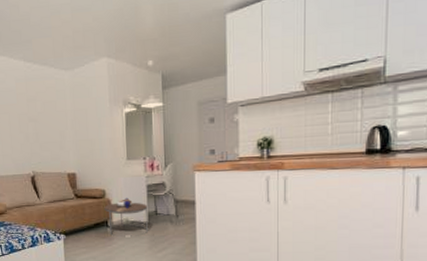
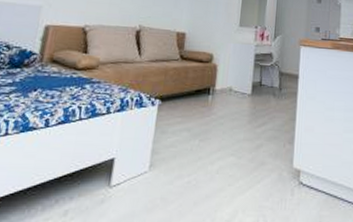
side table: present [104,197,149,237] -> none [209,64,254,108]

